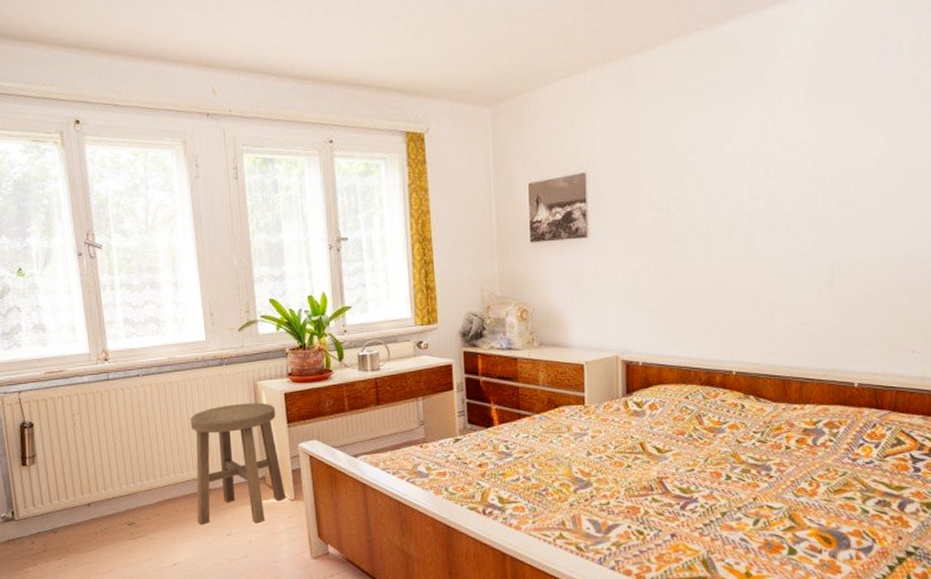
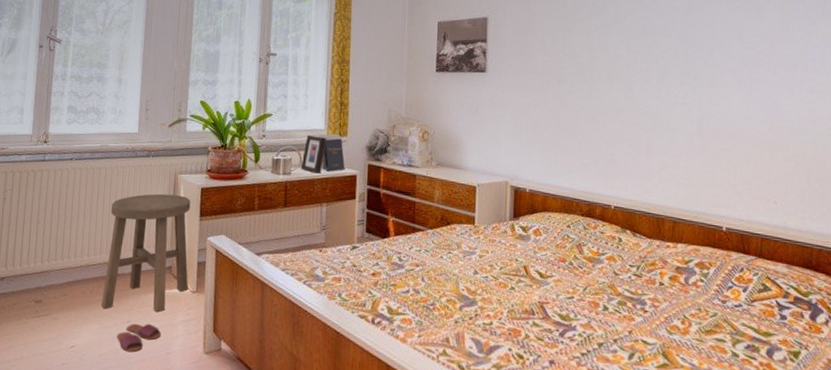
slippers: none [219,534,265,563] -> present [117,323,161,352]
picture frame: none [389,326,416,366] -> present [300,135,327,174]
books: none [405,321,439,363] -> present [318,133,345,172]

